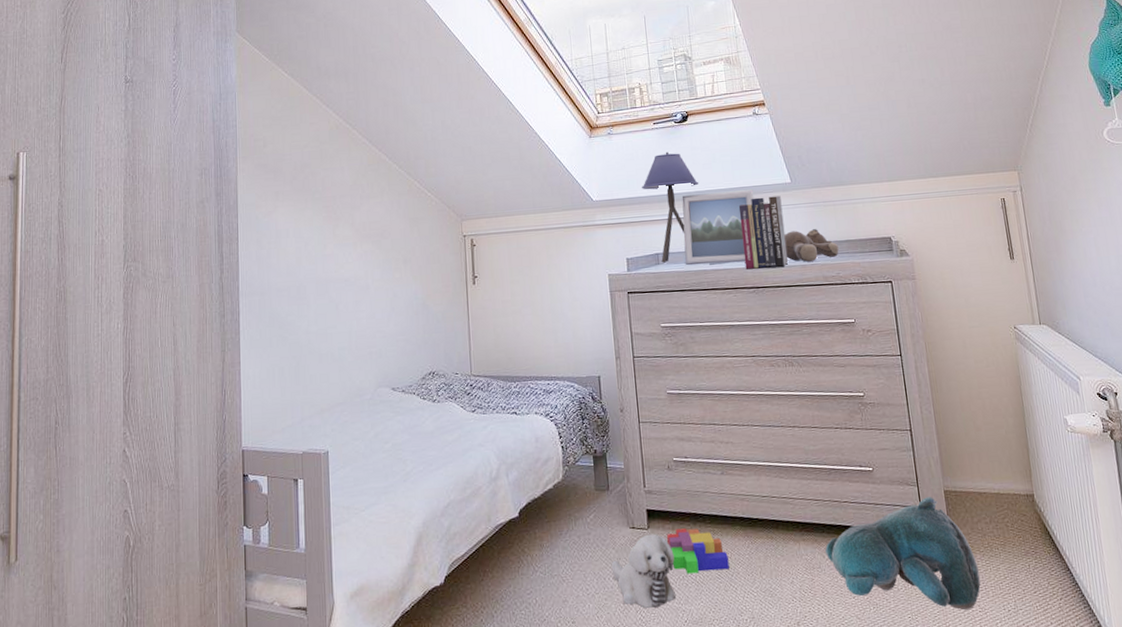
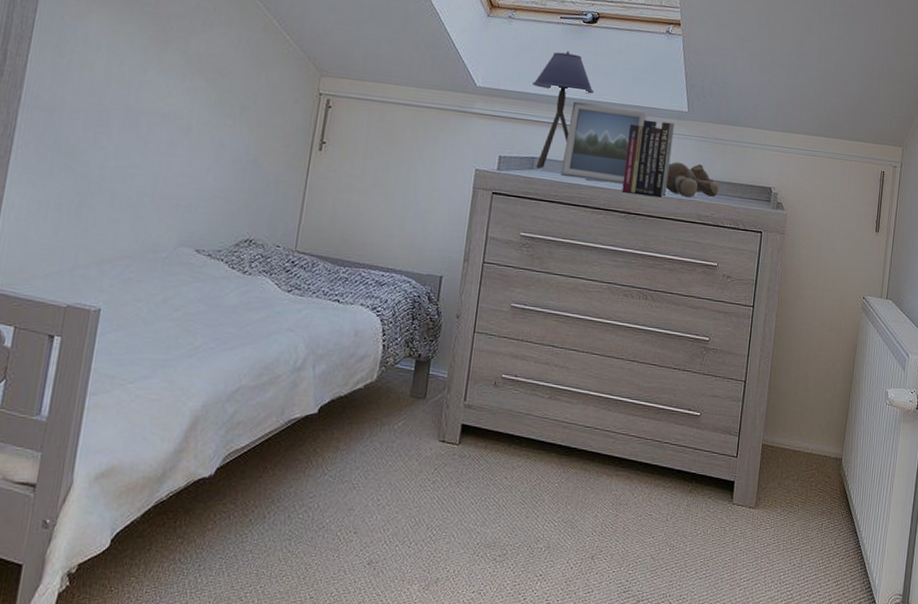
plush toy: present [611,533,676,608] -> none [409,450,481,526]
toy blocks: present [667,528,730,574] -> none [477,448,537,496]
teddy bear: present [825,497,981,611] -> none [635,448,776,561]

